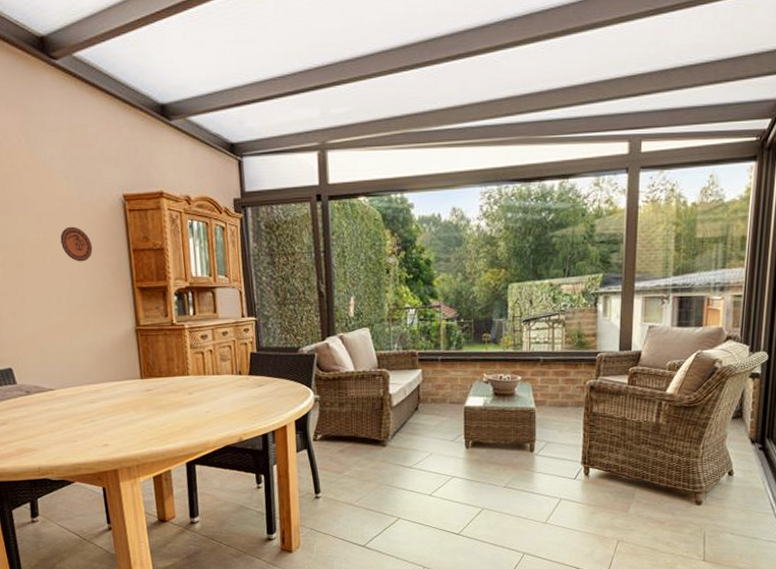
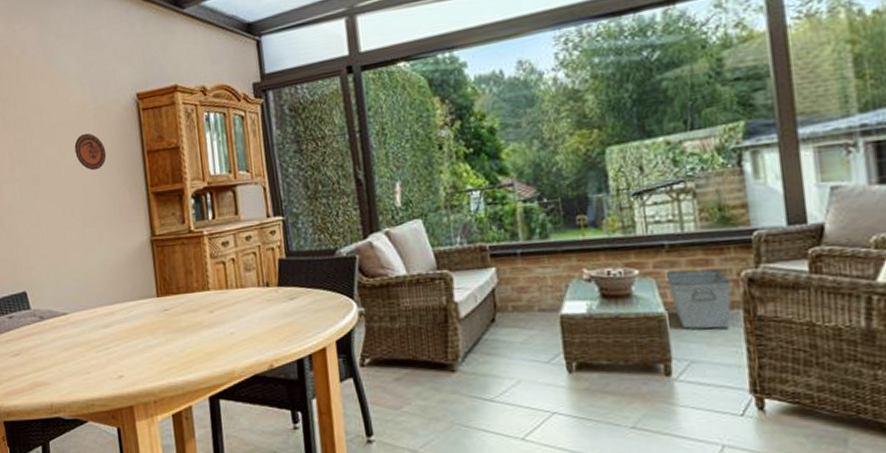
storage bin: none [538,378,580,420] -> present [665,269,732,329]

